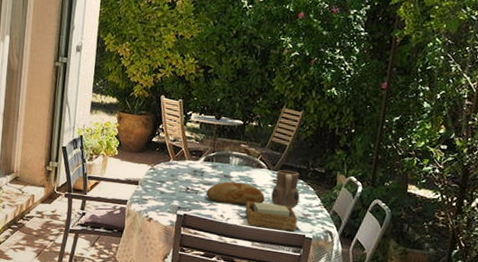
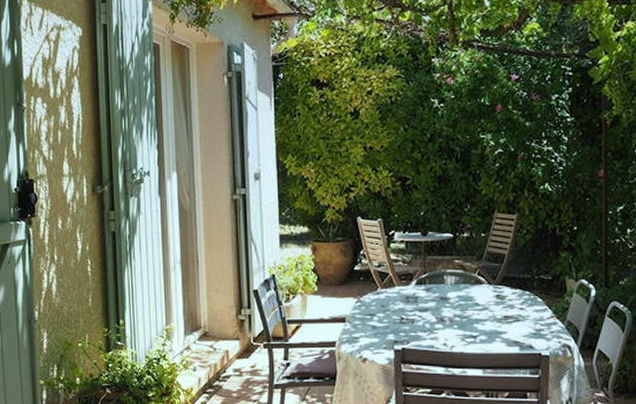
bread: present [206,181,265,205] -> none [424,303,490,329]
napkin holder: present [245,200,298,231] -> none [470,323,530,350]
pitcher: present [271,169,300,209] -> none [497,281,528,325]

